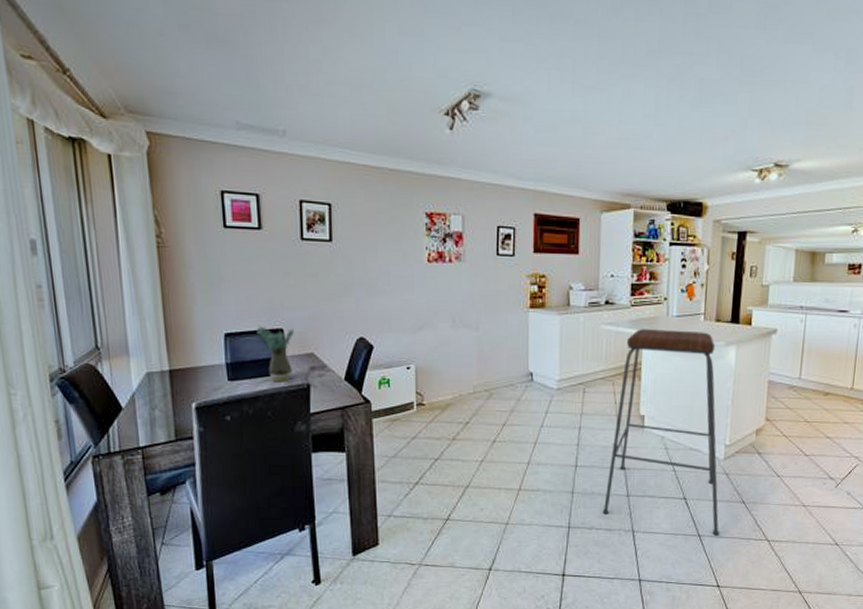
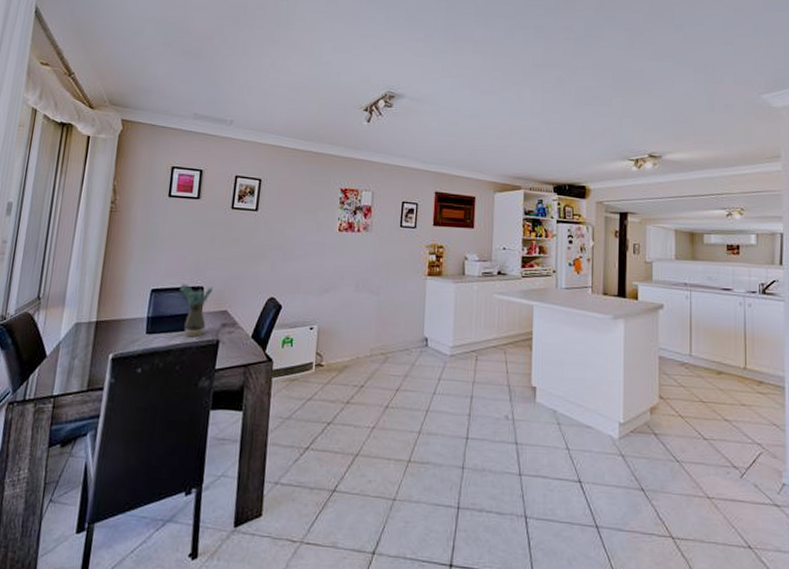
bar stool: present [602,329,719,536] -> none [493,299,618,528]

